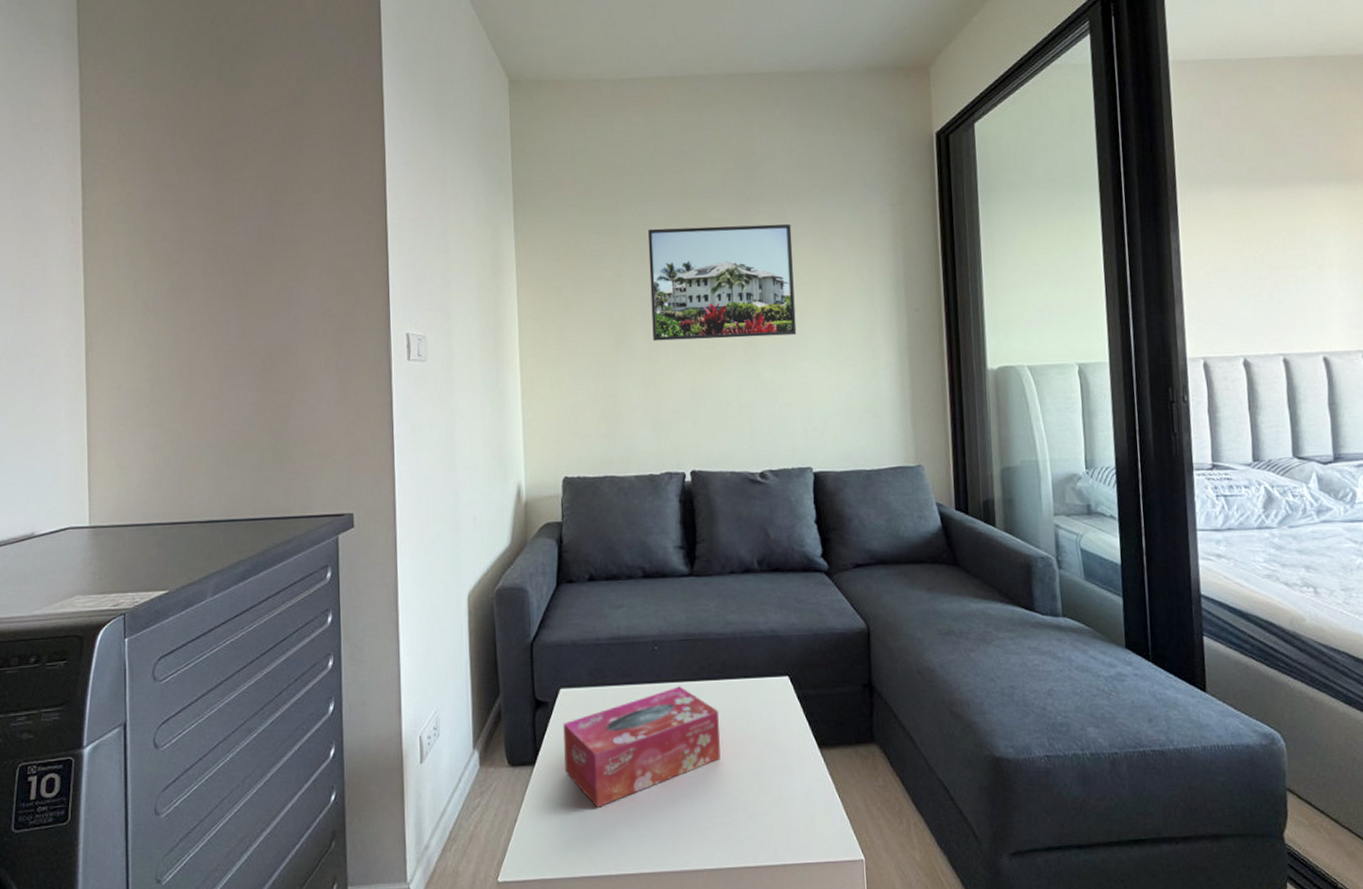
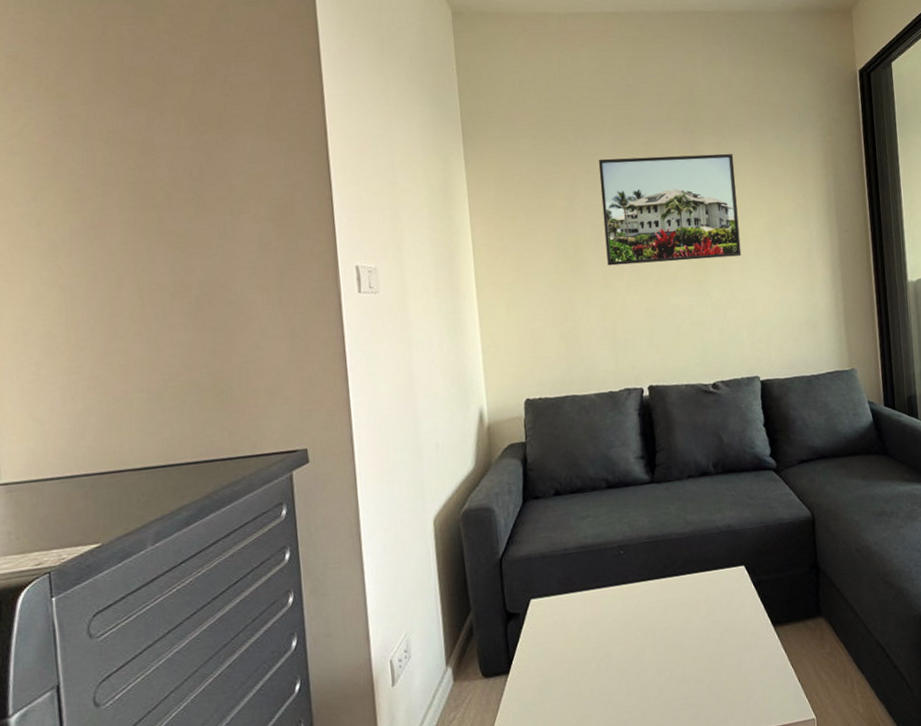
tissue box: present [563,686,721,808] -> none [535,585,686,706]

